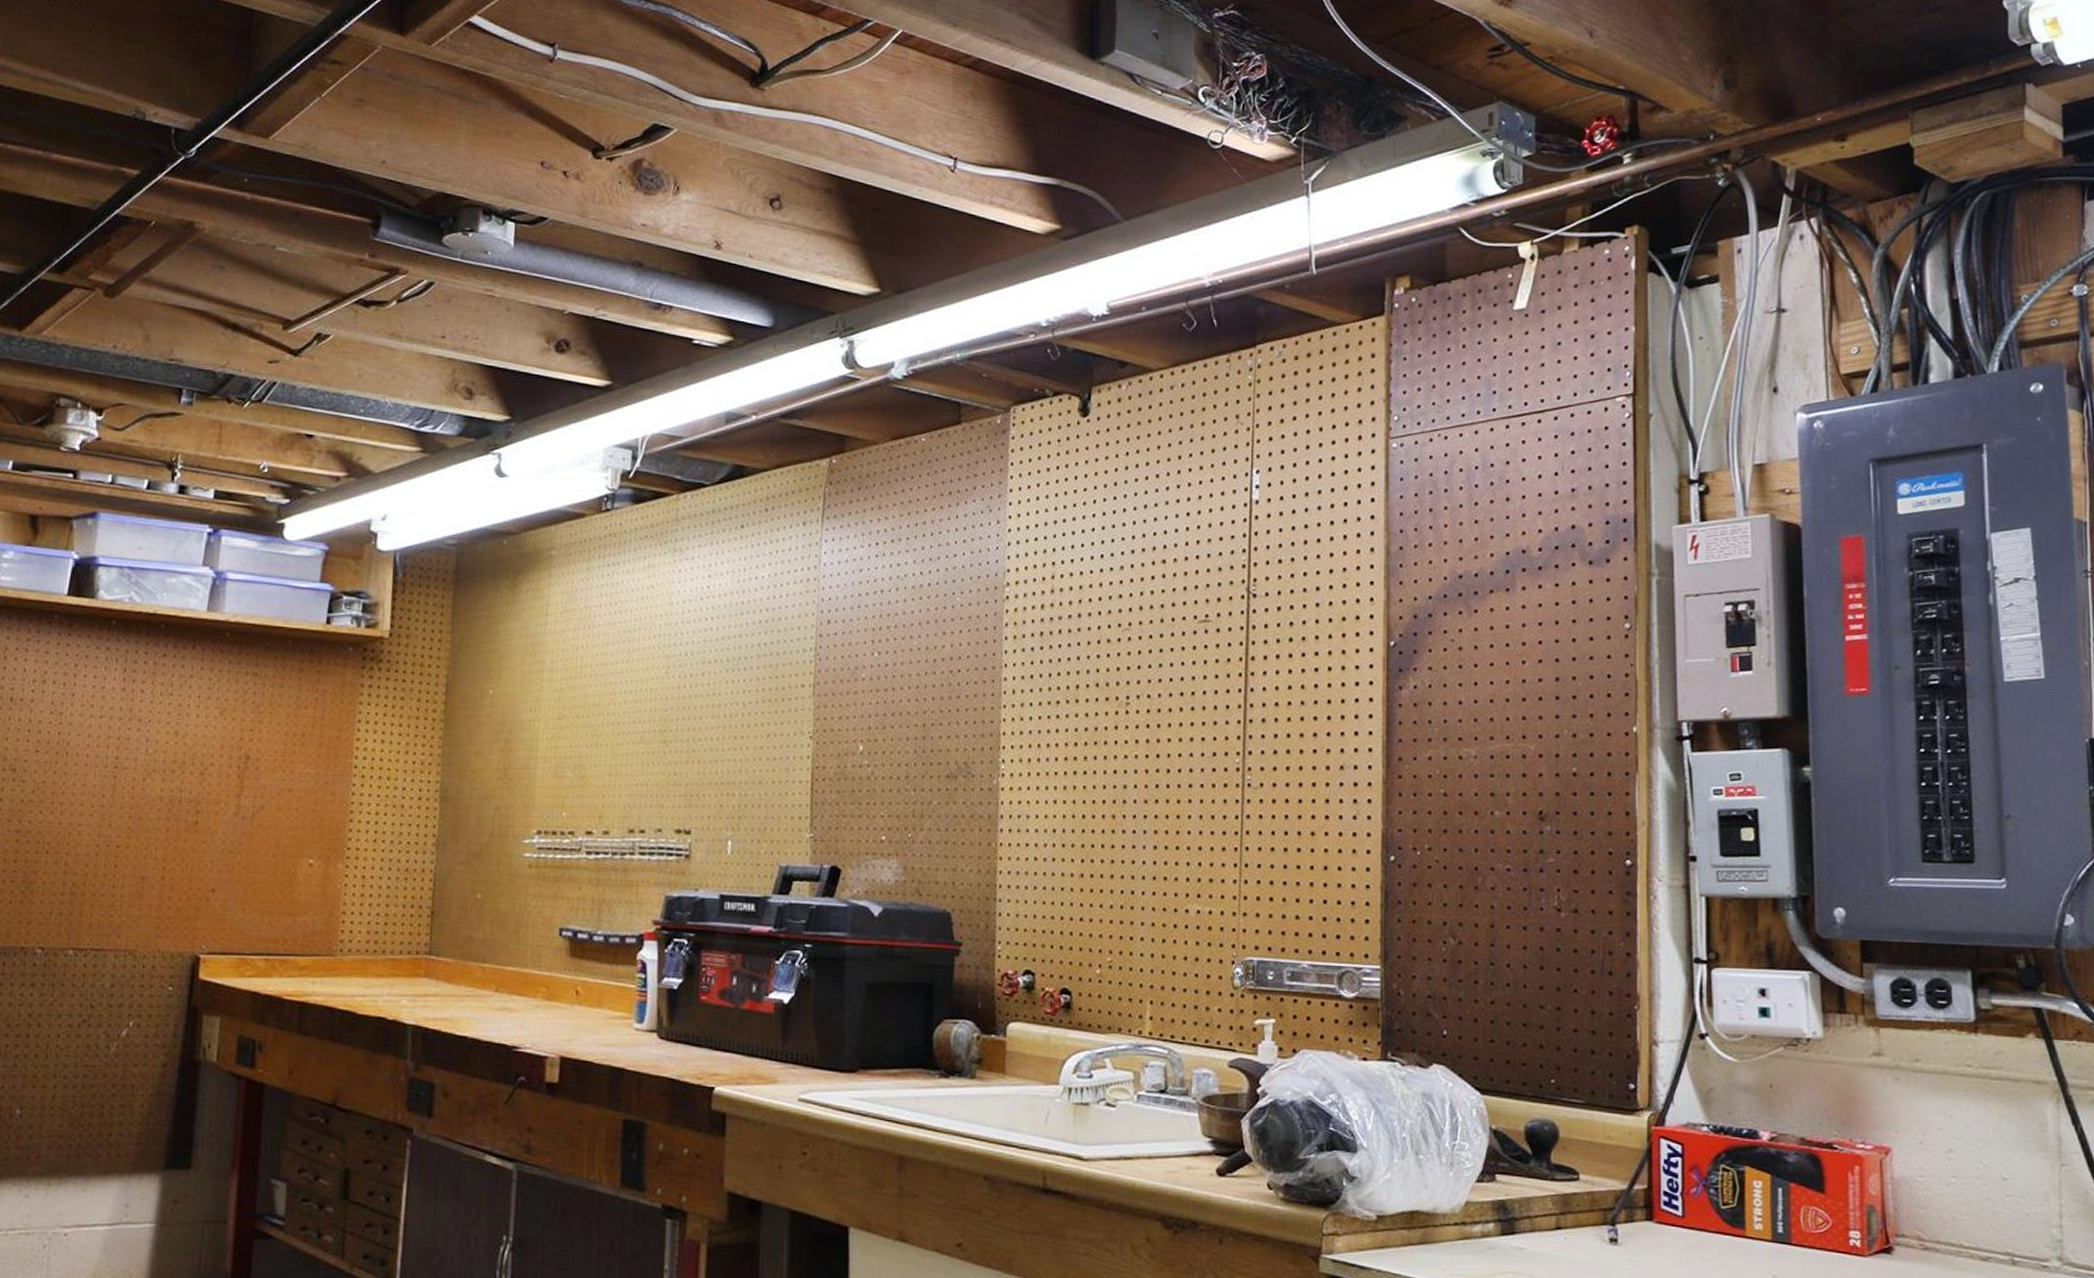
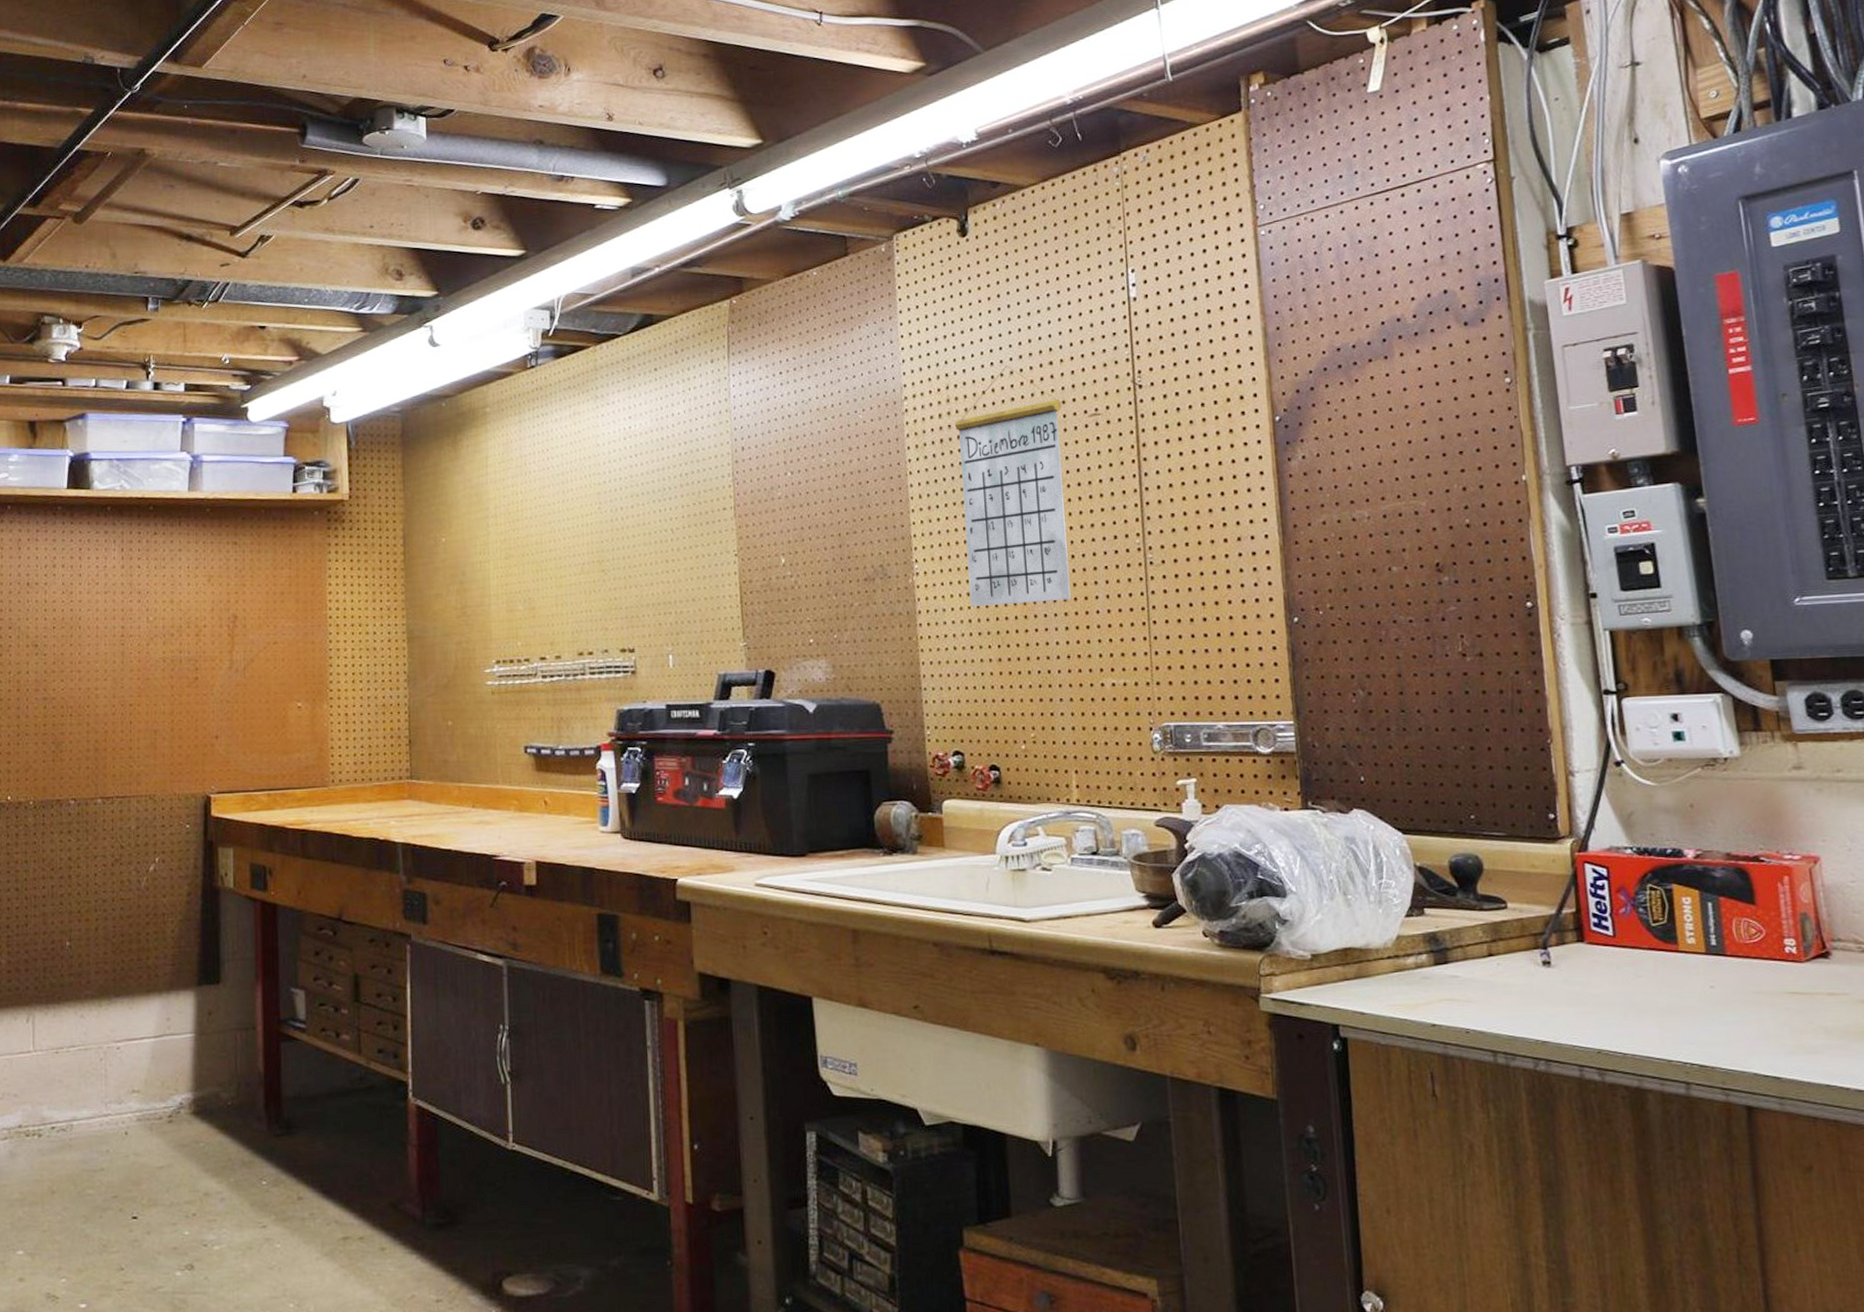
calendar: none [1056,559,1171,817] -> present [955,365,1071,606]

